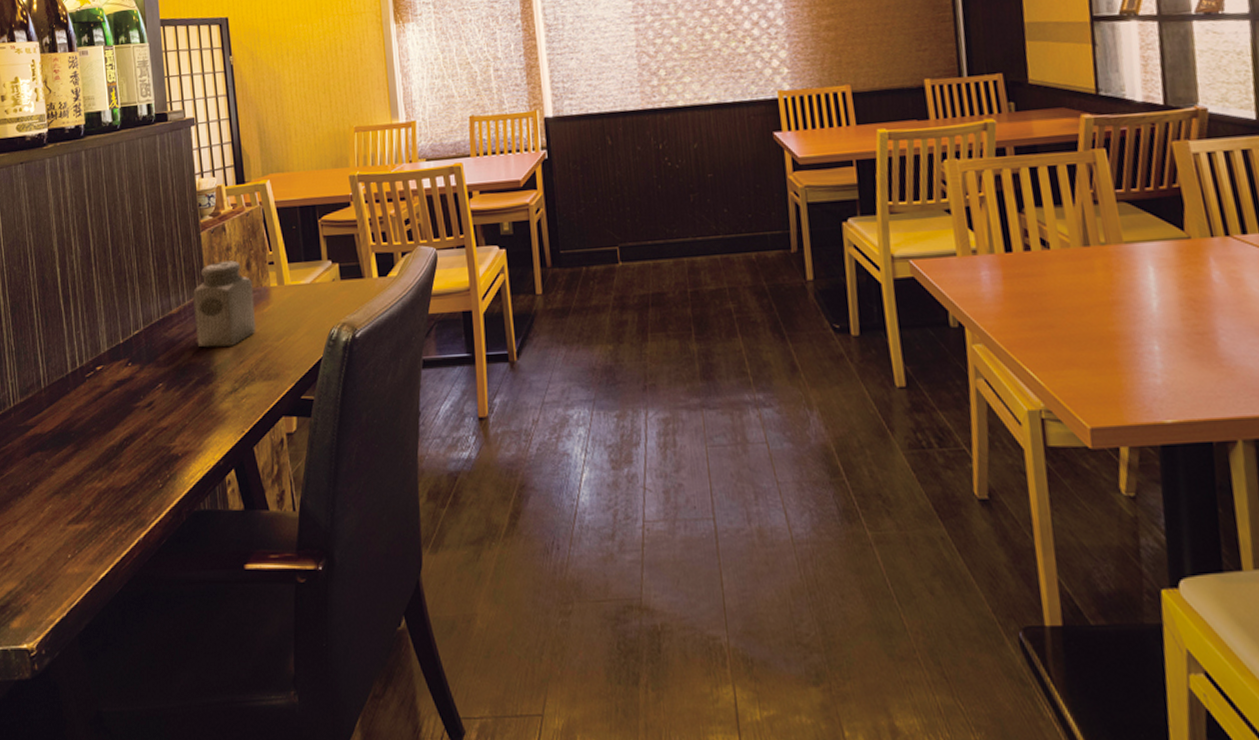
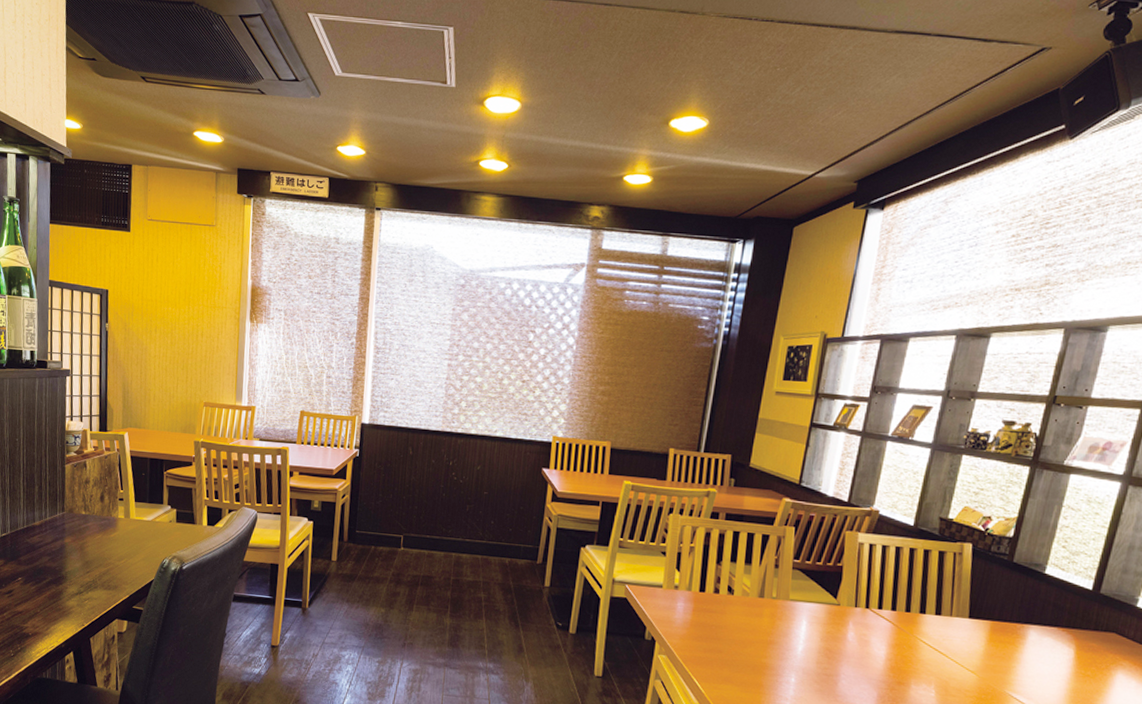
salt shaker: present [192,260,256,347] -> none [53,491,104,559]

